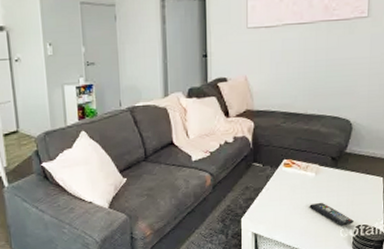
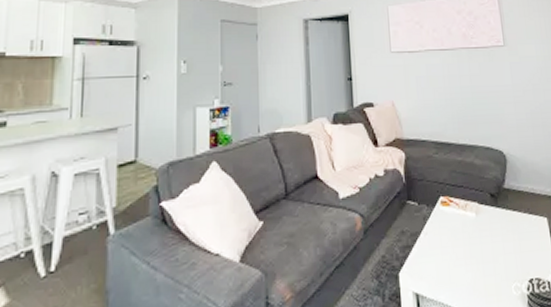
remote control: present [309,202,355,225] -> none [474,249,526,279]

